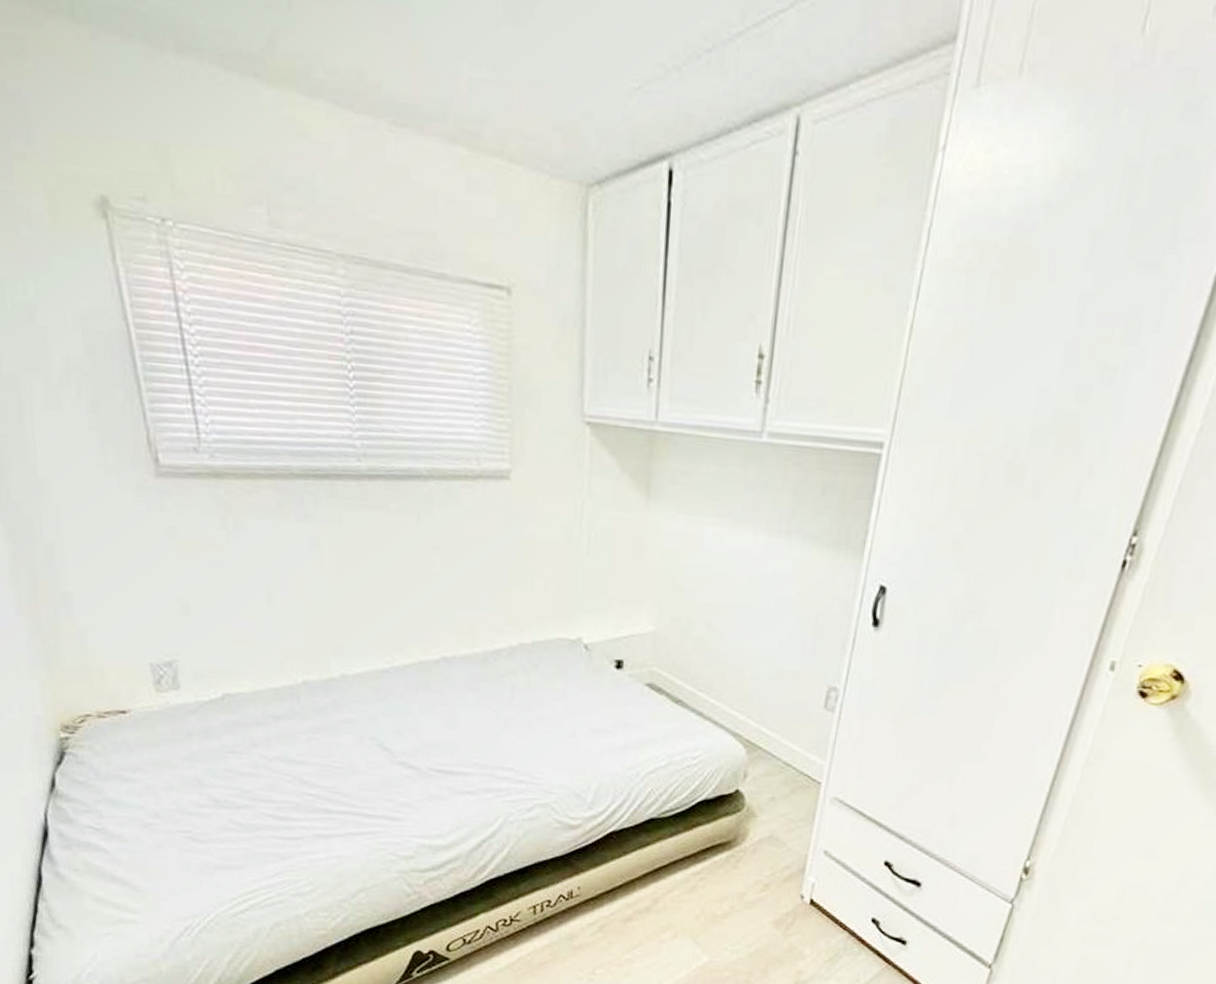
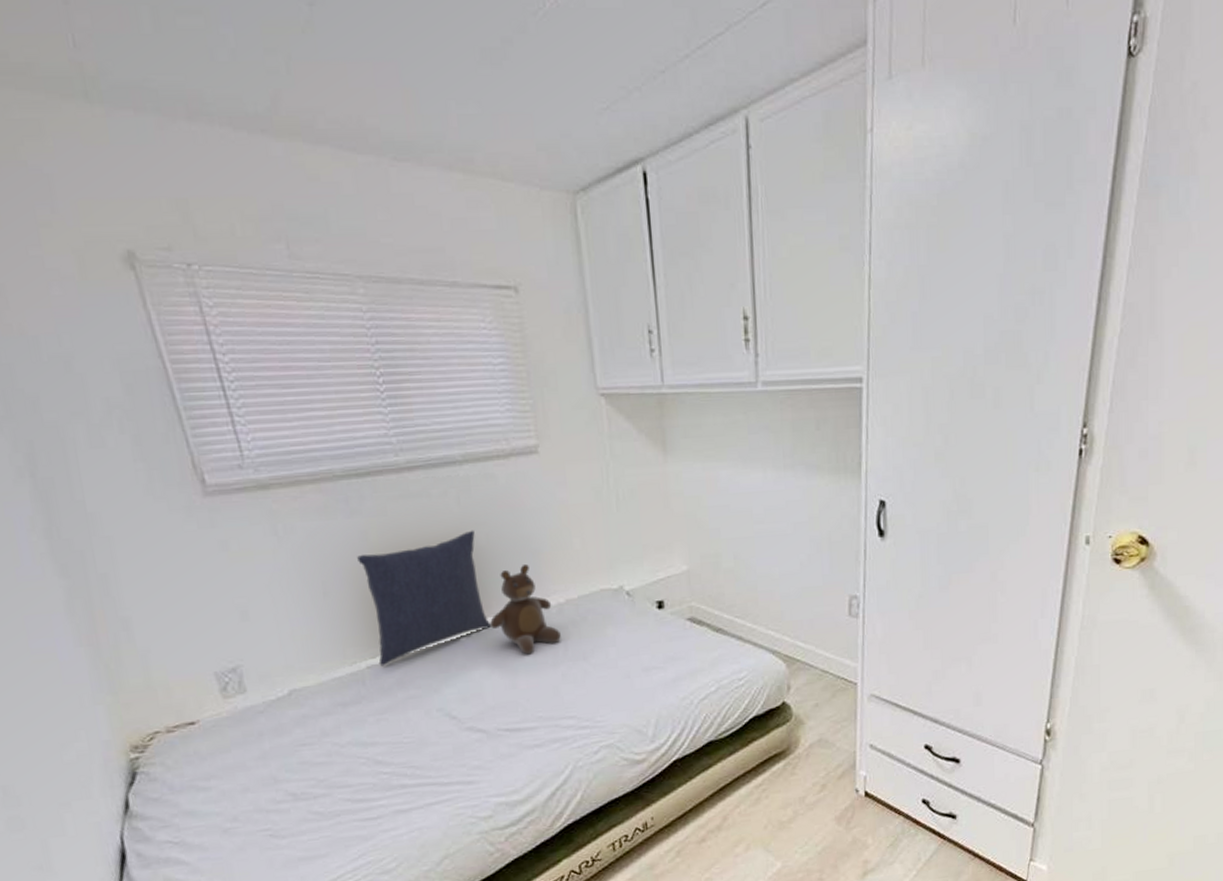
pillow: none [306,553,436,684] -> present [357,530,491,667]
teddy bear: none [436,598,508,696] -> present [490,563,561,655]

